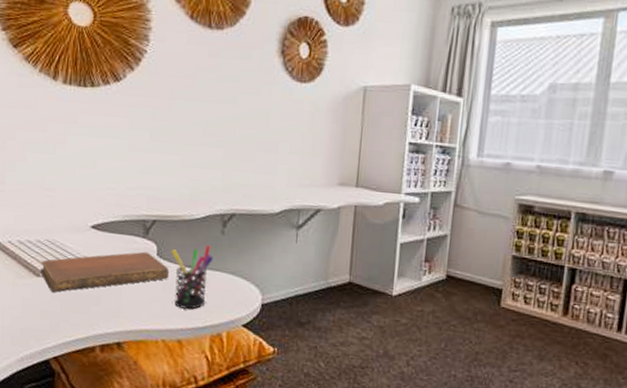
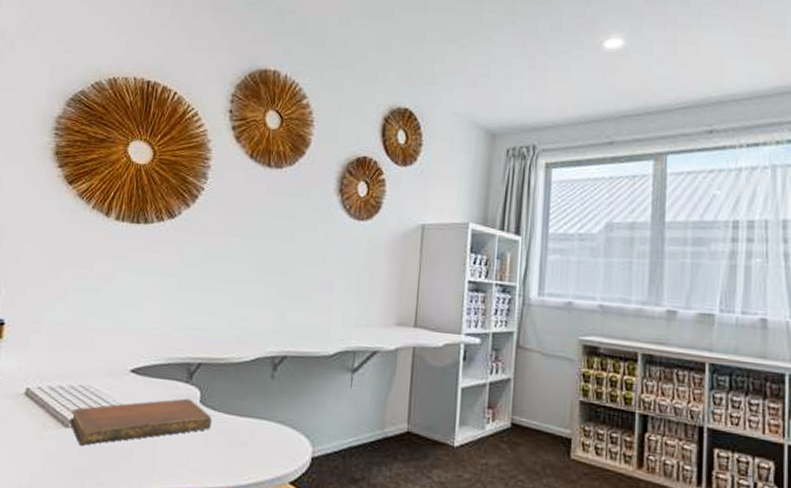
pen holder: present [171,245,214,309] -> none [215,391,262,464]

